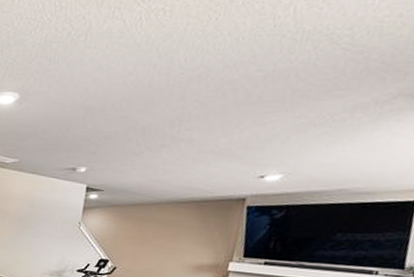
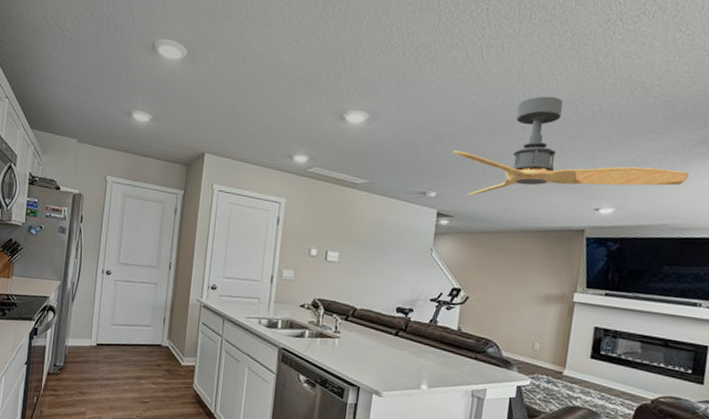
ceiling fan: none [104,59,378,169] -> present [452,96,689,195]

